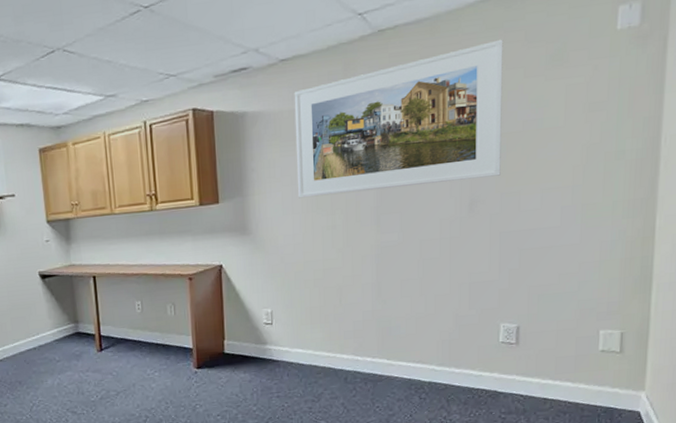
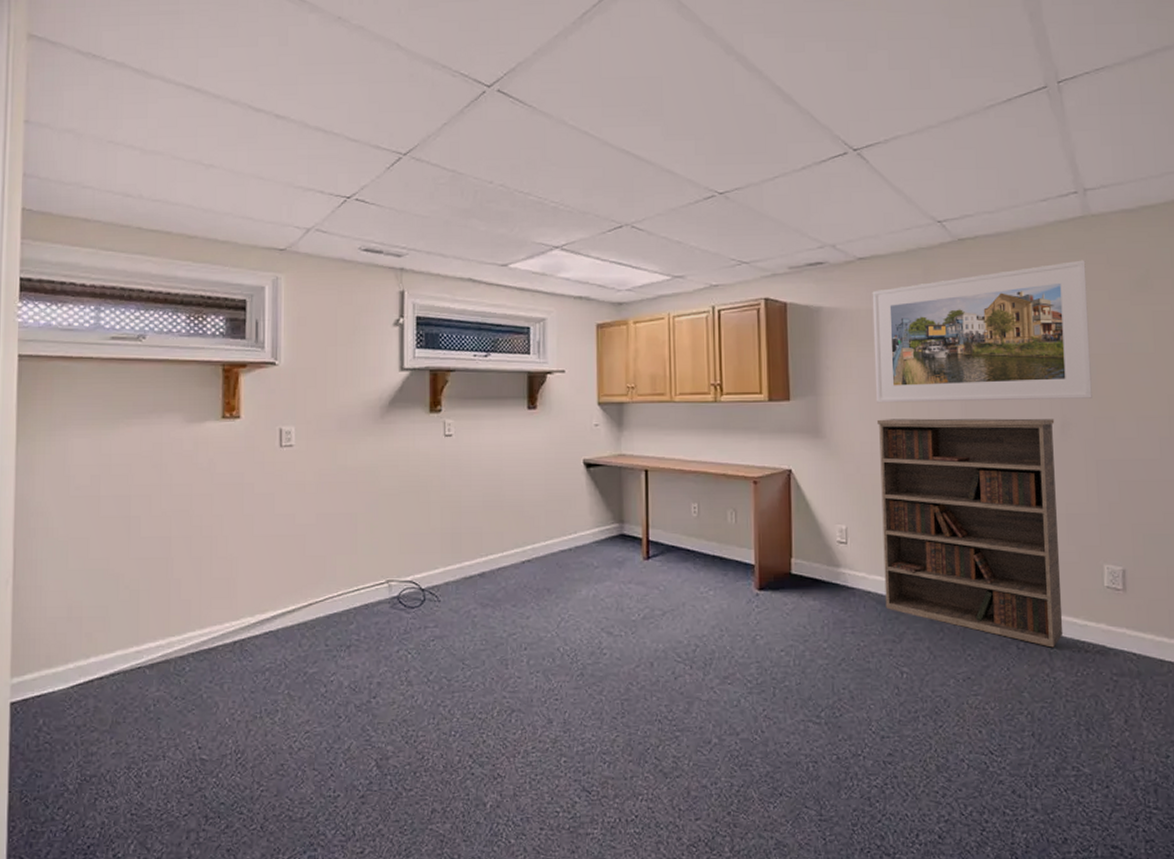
bookshelf: none [298,198,464,396] -> present [876,418,1064,648]

